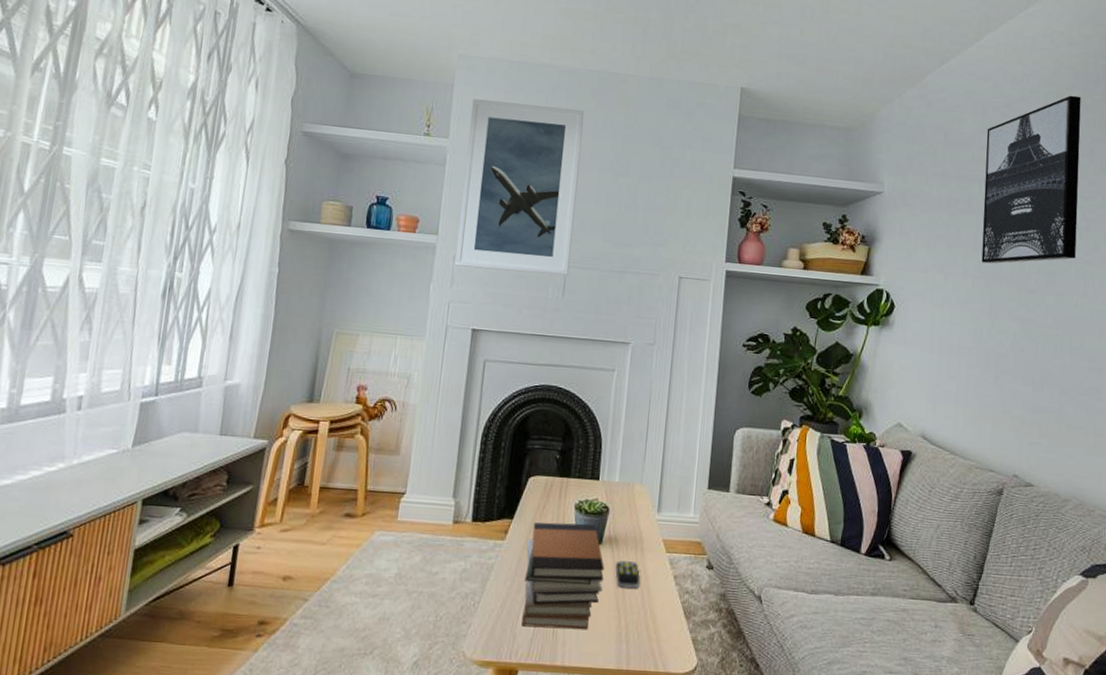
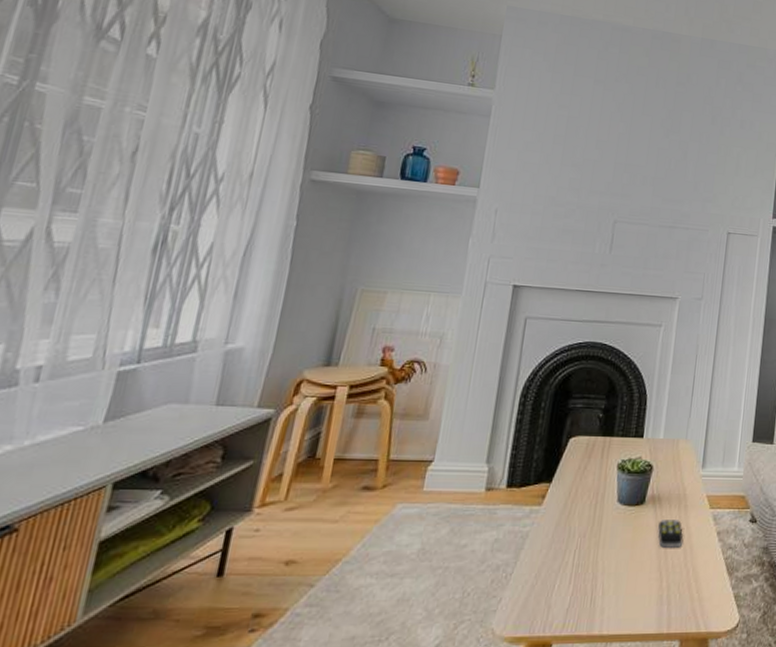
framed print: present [454,99,585,276] -> none [496,51,637,231]
book stack: present [521,522,604,630] -> none [557,483,647,596]

